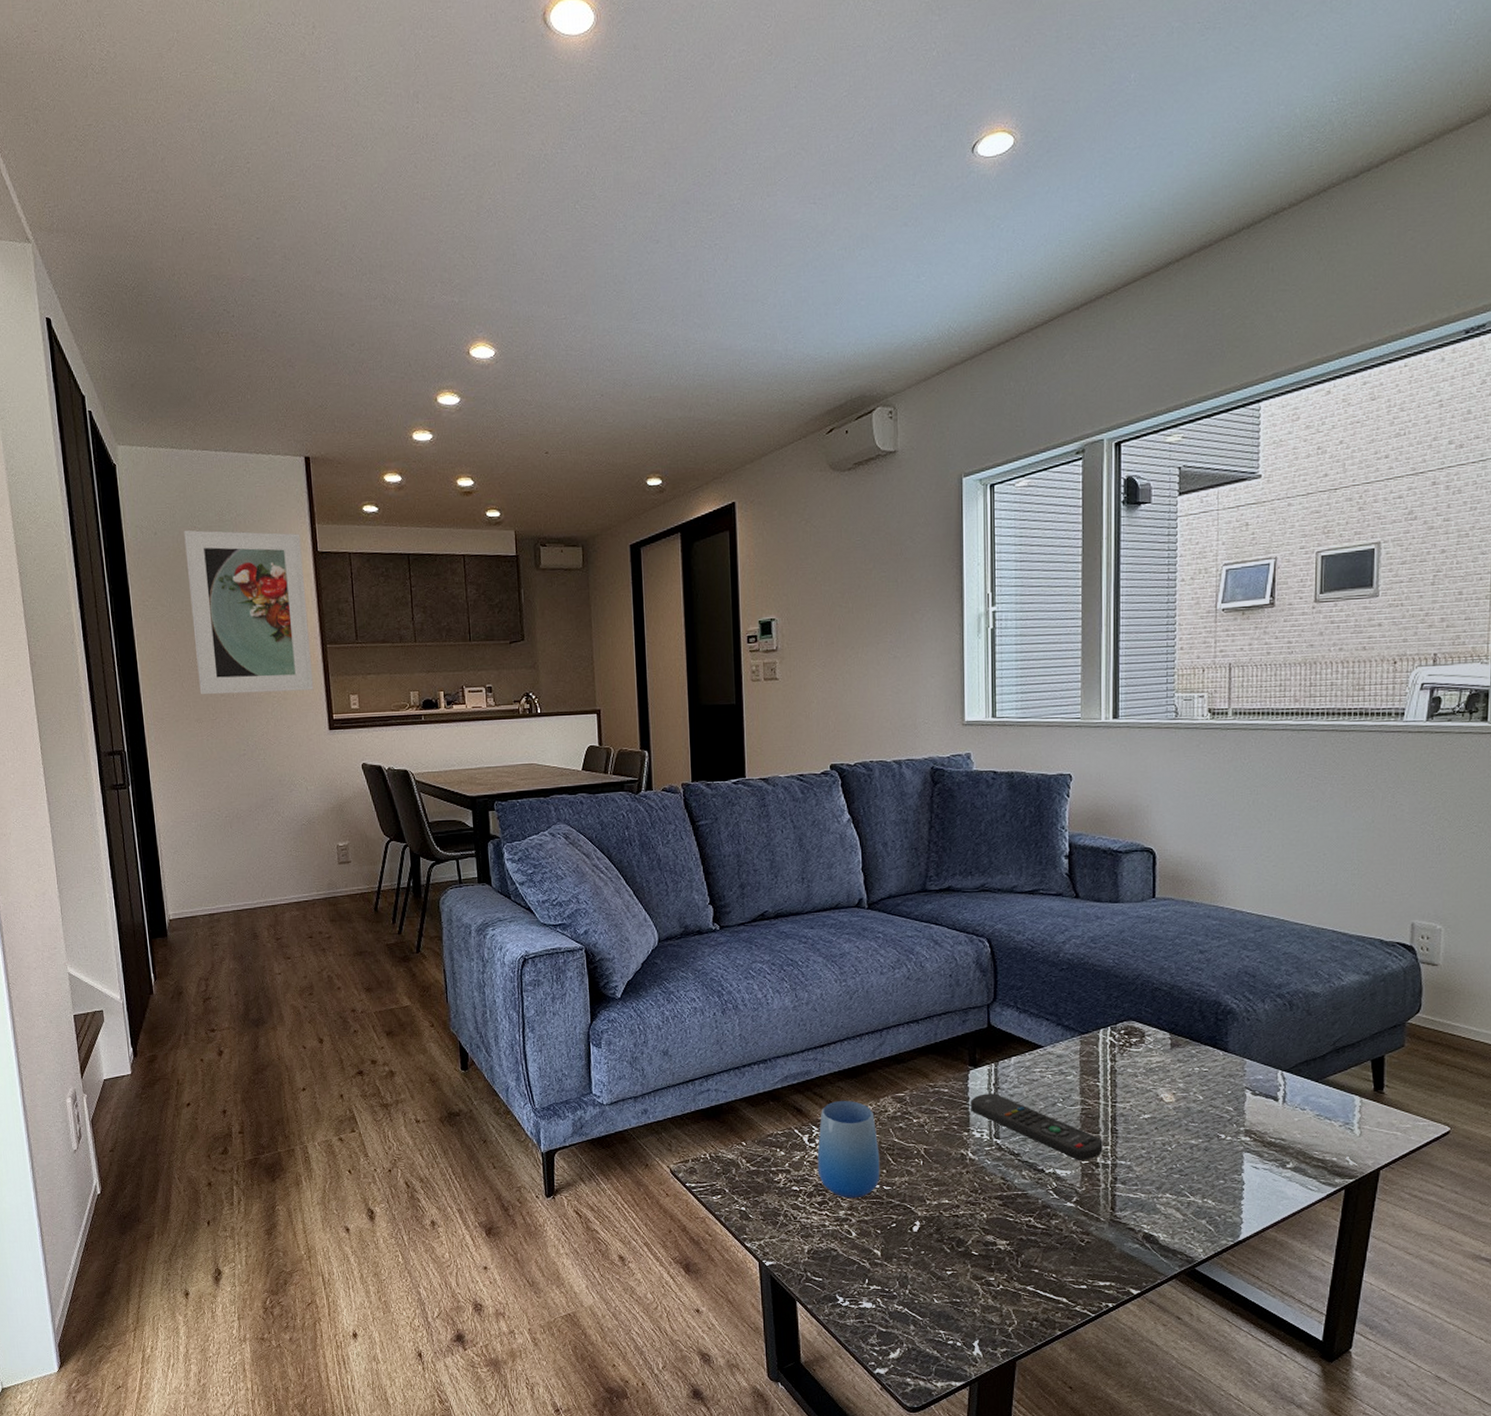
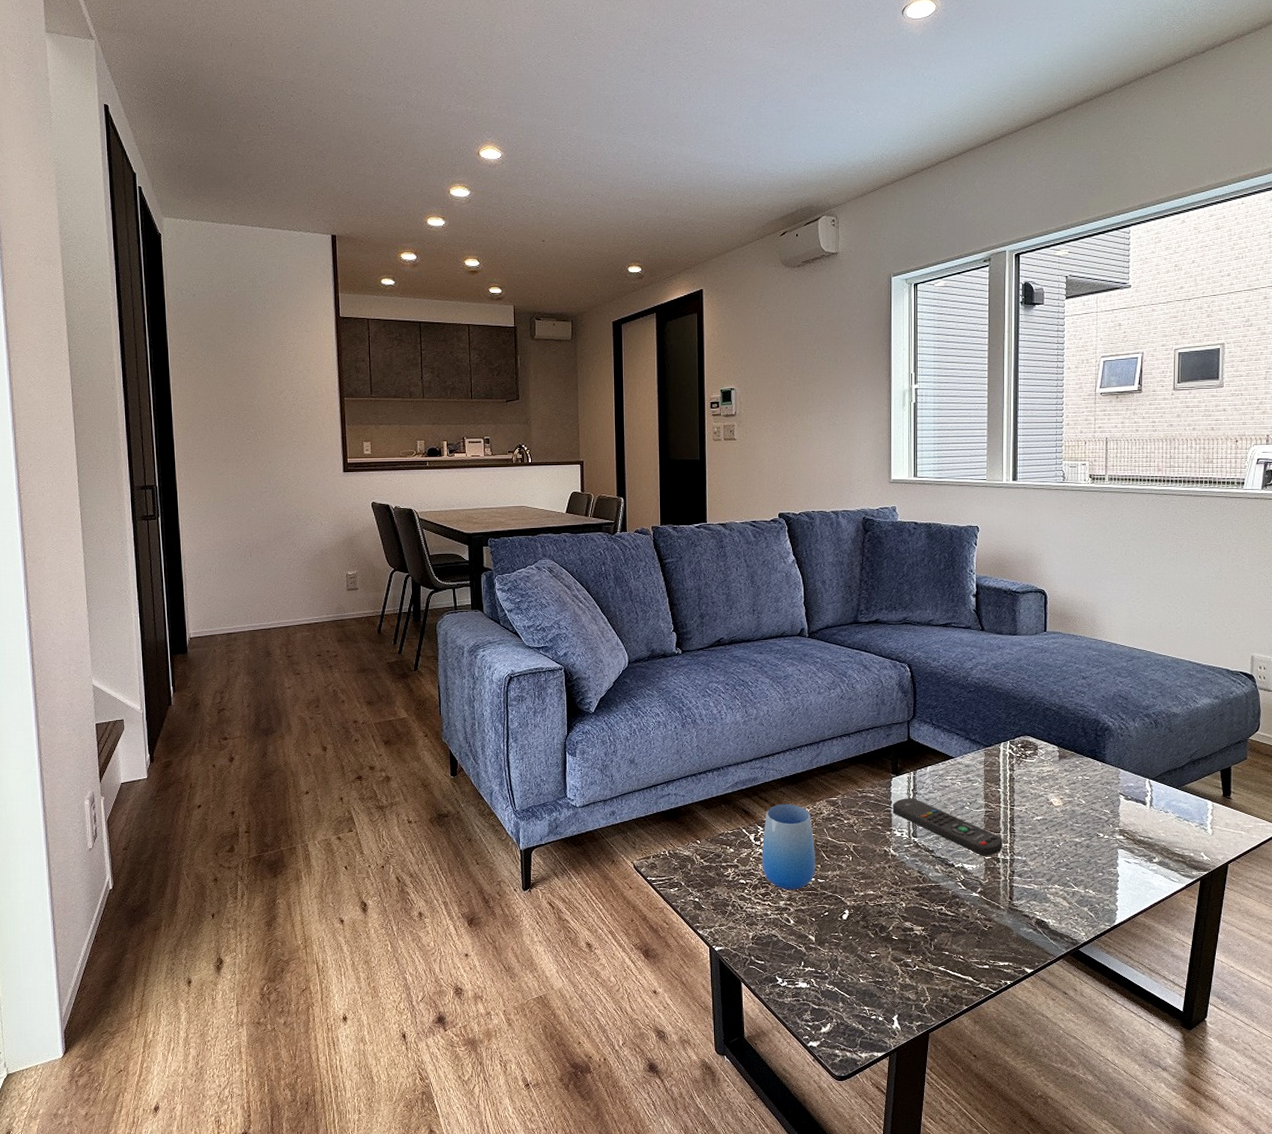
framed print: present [184,530,314,695] -> none [220,293,331,438]

